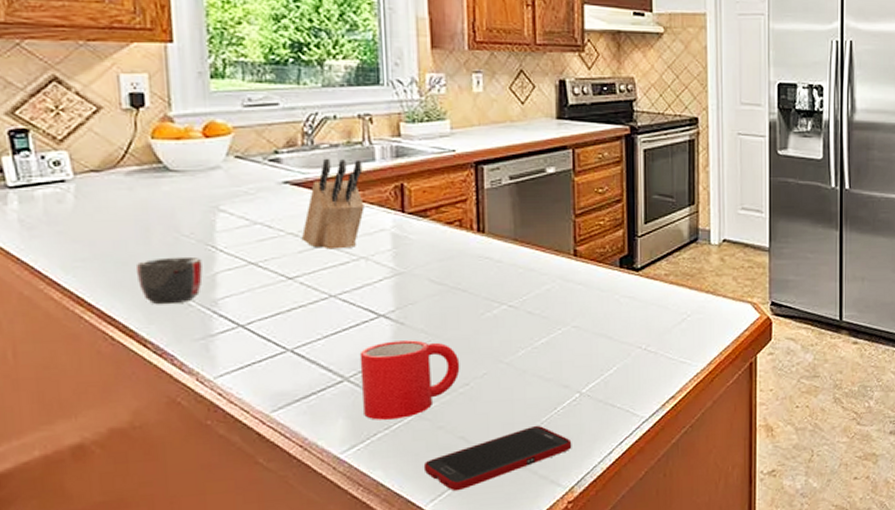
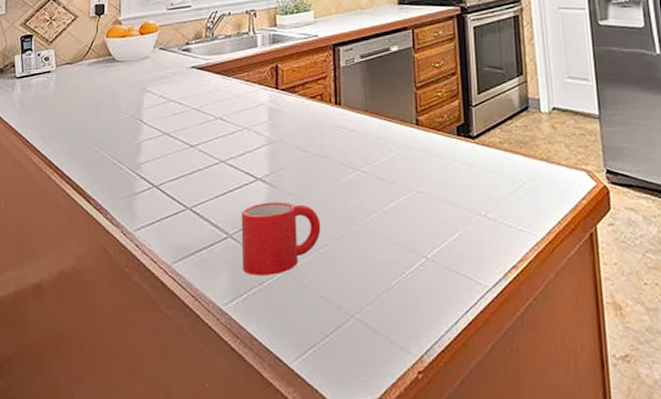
mug: present [135,256,203,305] -> none [88,128,132,168]
knife block: present [301,158,365,250] -> none [201,46,248,122]
cell phone: present [423,425,572,492] -> none [289,288,420,351]

